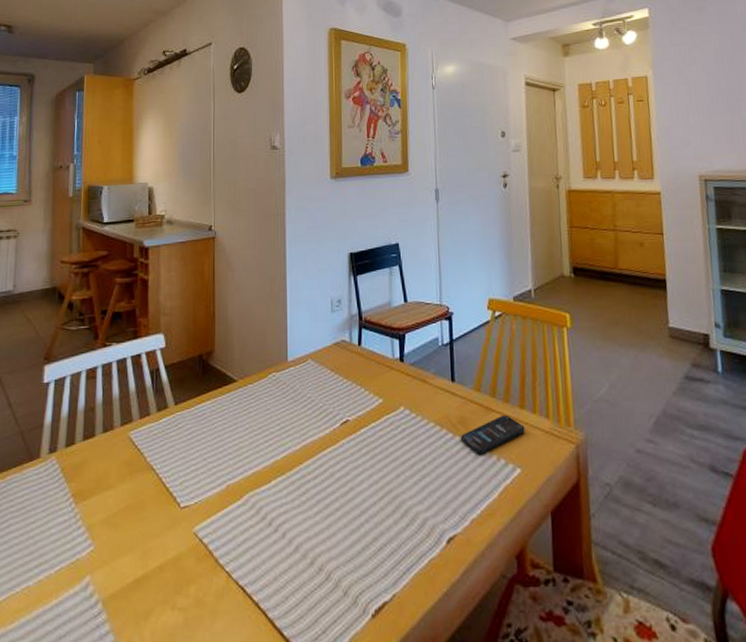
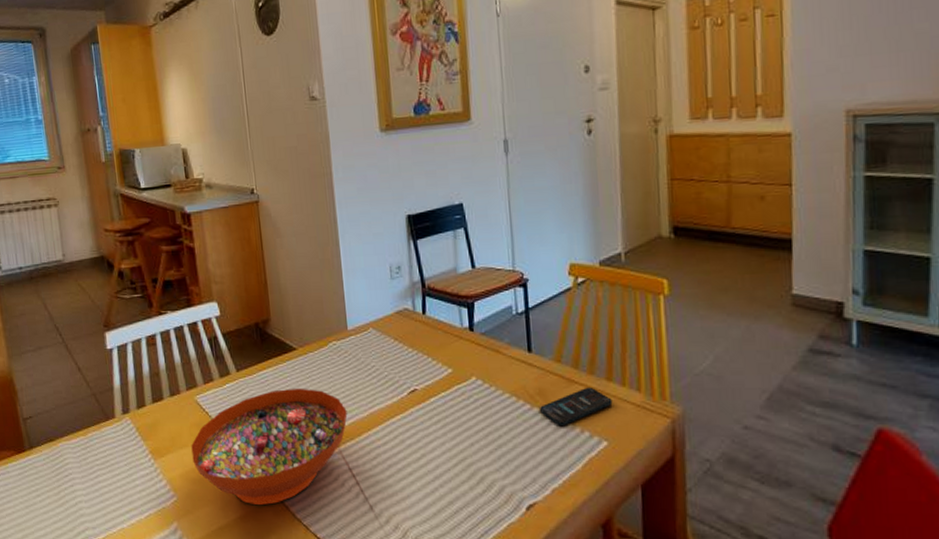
decorative bowl: none [117,421,281,552] -> present [191,388,348,506]

